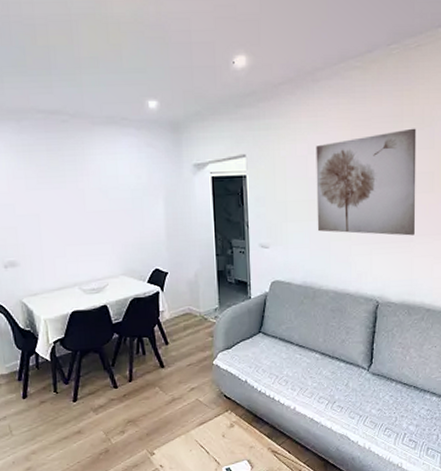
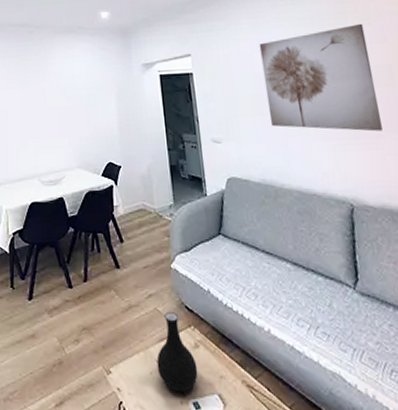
vase: none [196,400,232,463] -> present [156,311,198,393]

